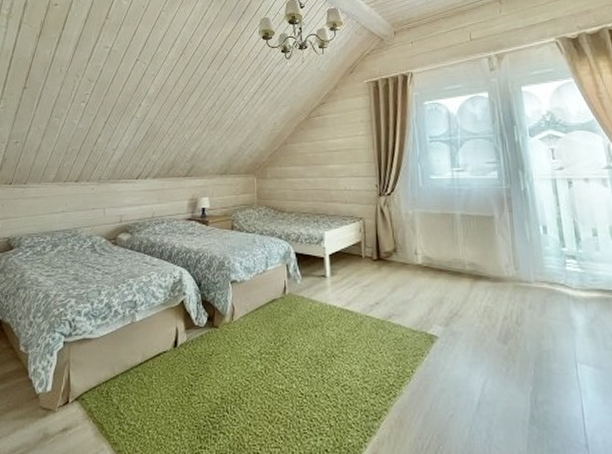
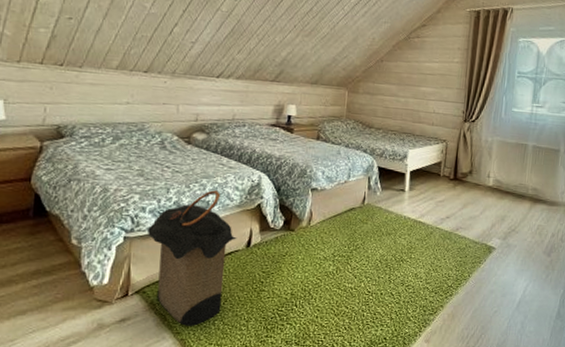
laundry hamper: none [84,289,164,436] -> present [148,190,237,326]

